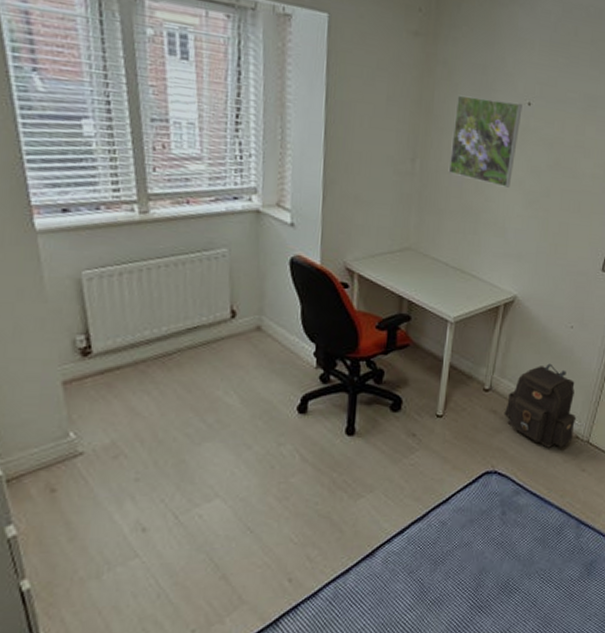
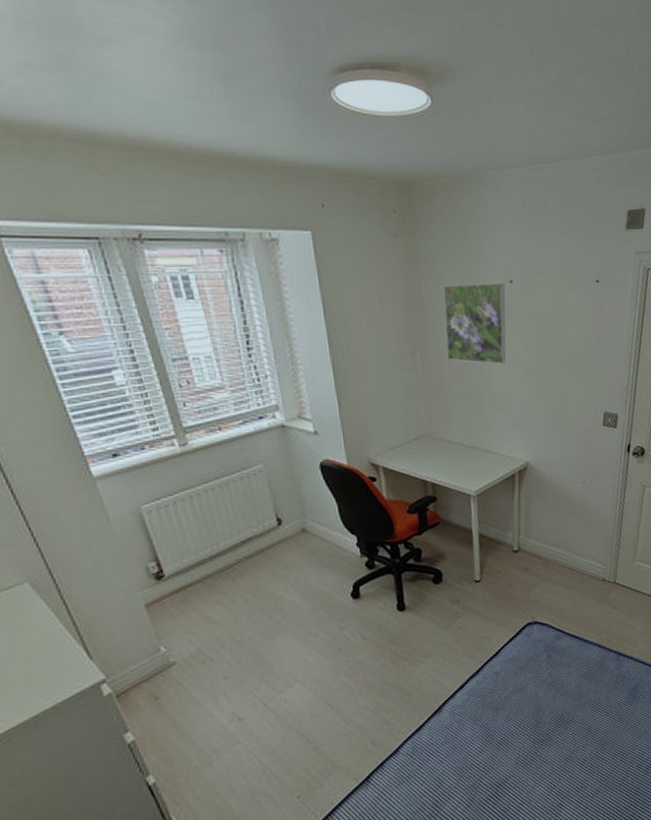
backpack: present [504,363,577,448] -> none [534,518,601,594]

